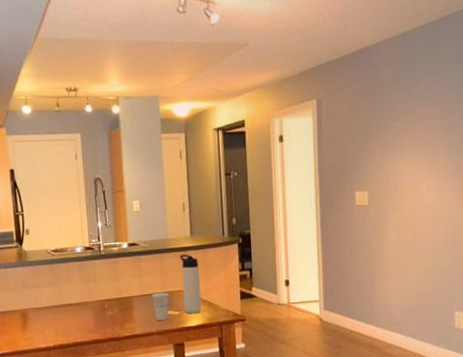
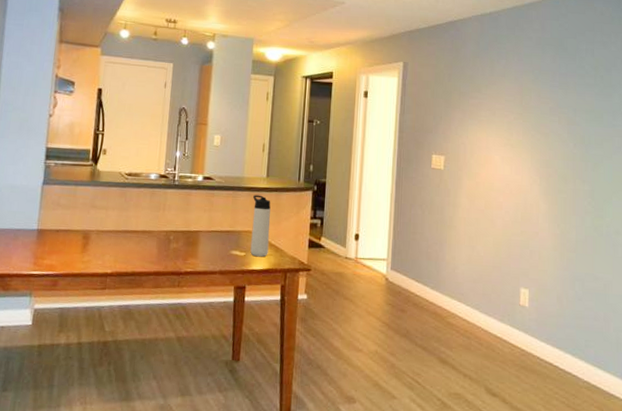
cup: present [151,292,170,320] -> none [219,230,238,260]

